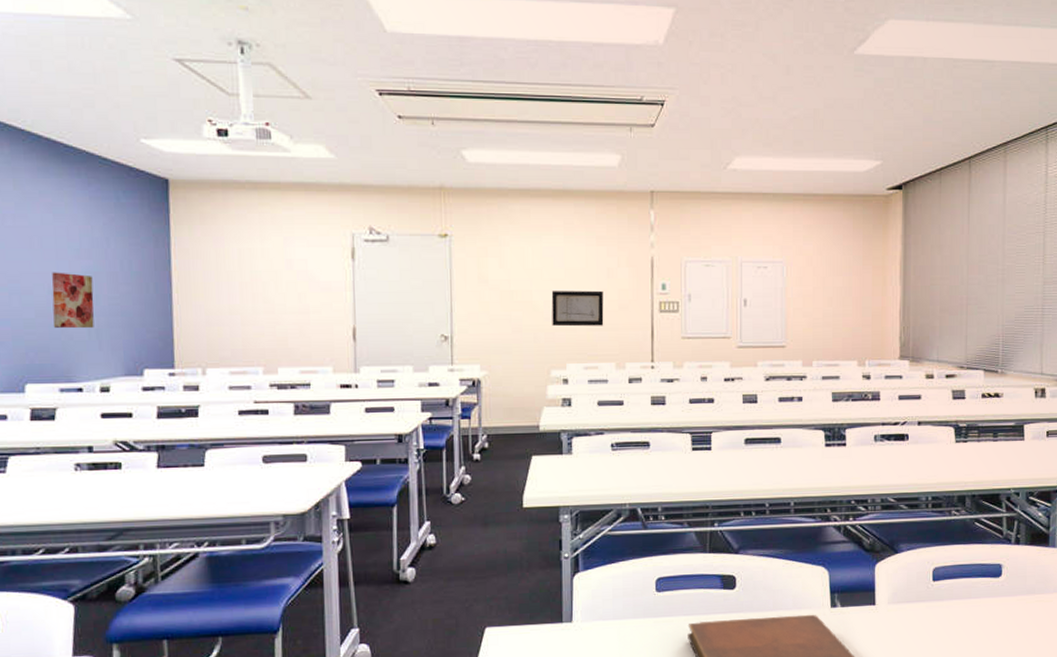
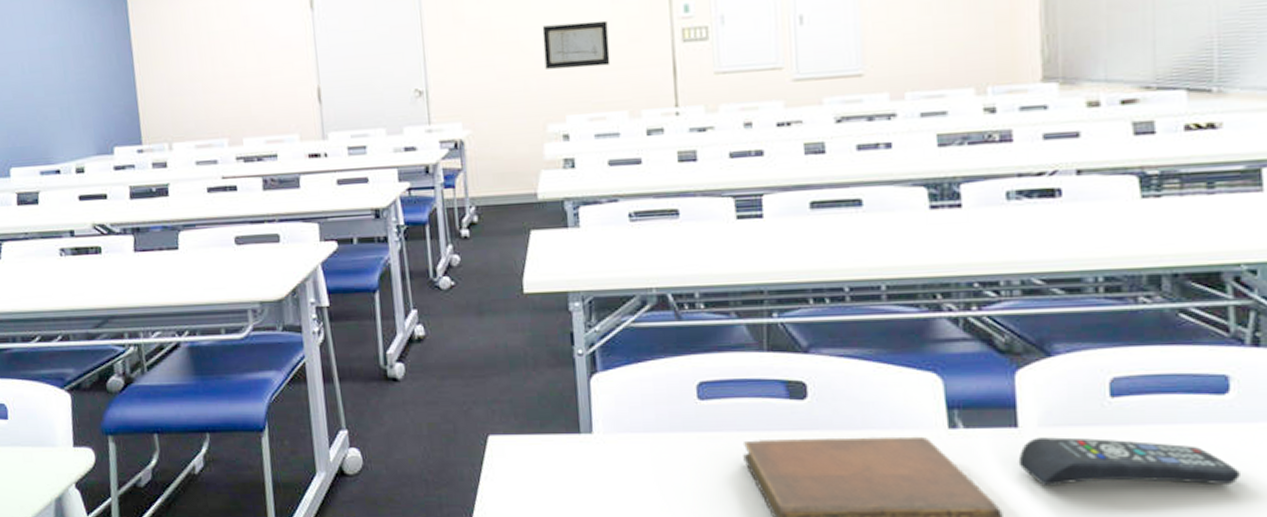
wall art: present [51,272,94,329] -> none [23,50,65,108]
remote control: none [874,611,1006,647] -> present [1018,437,1240,487]

